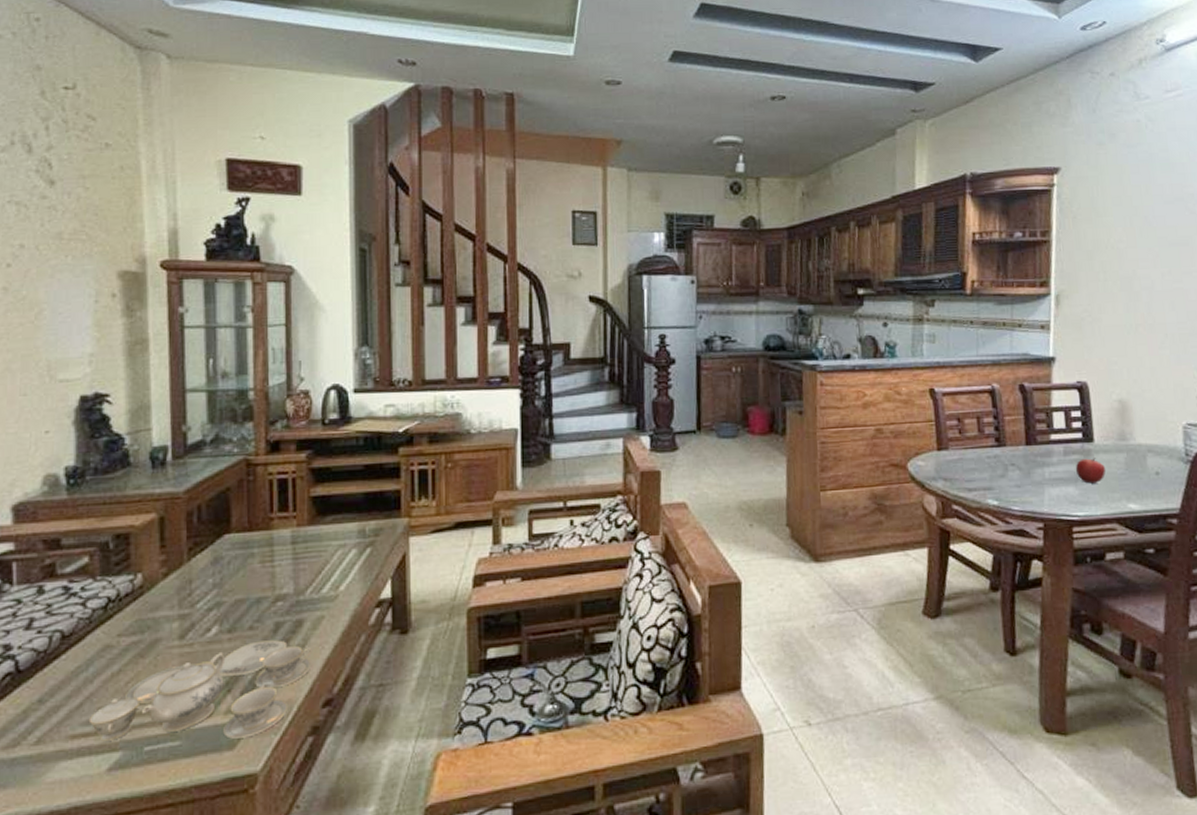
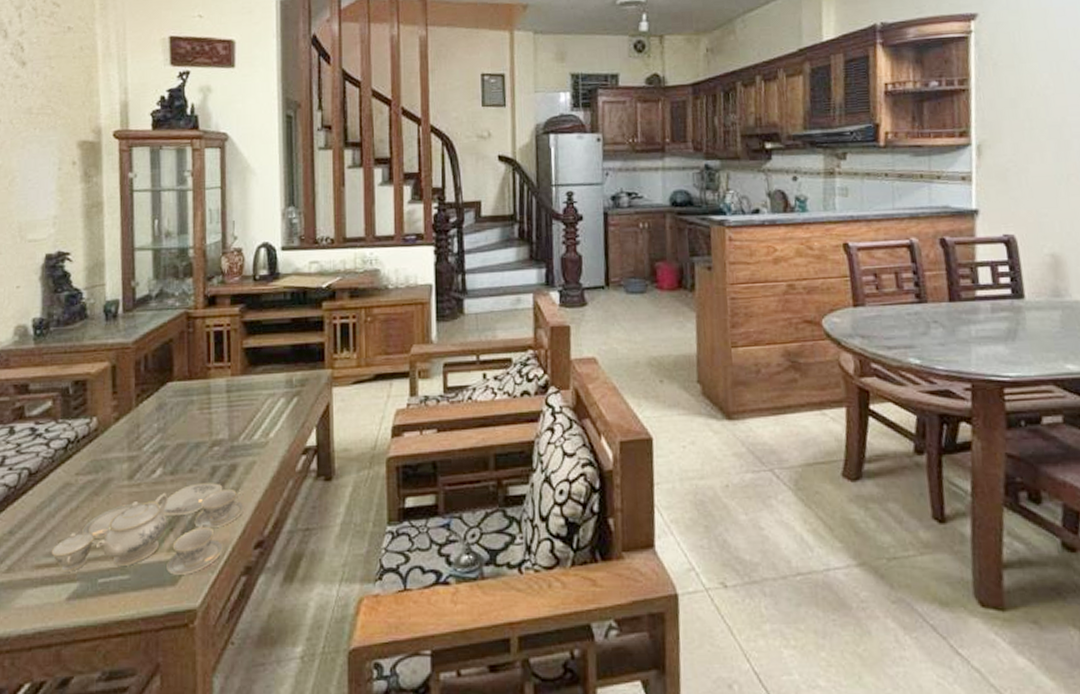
fruit: present [1075,458,1106,484] -> none [1004,315,1039,343]

